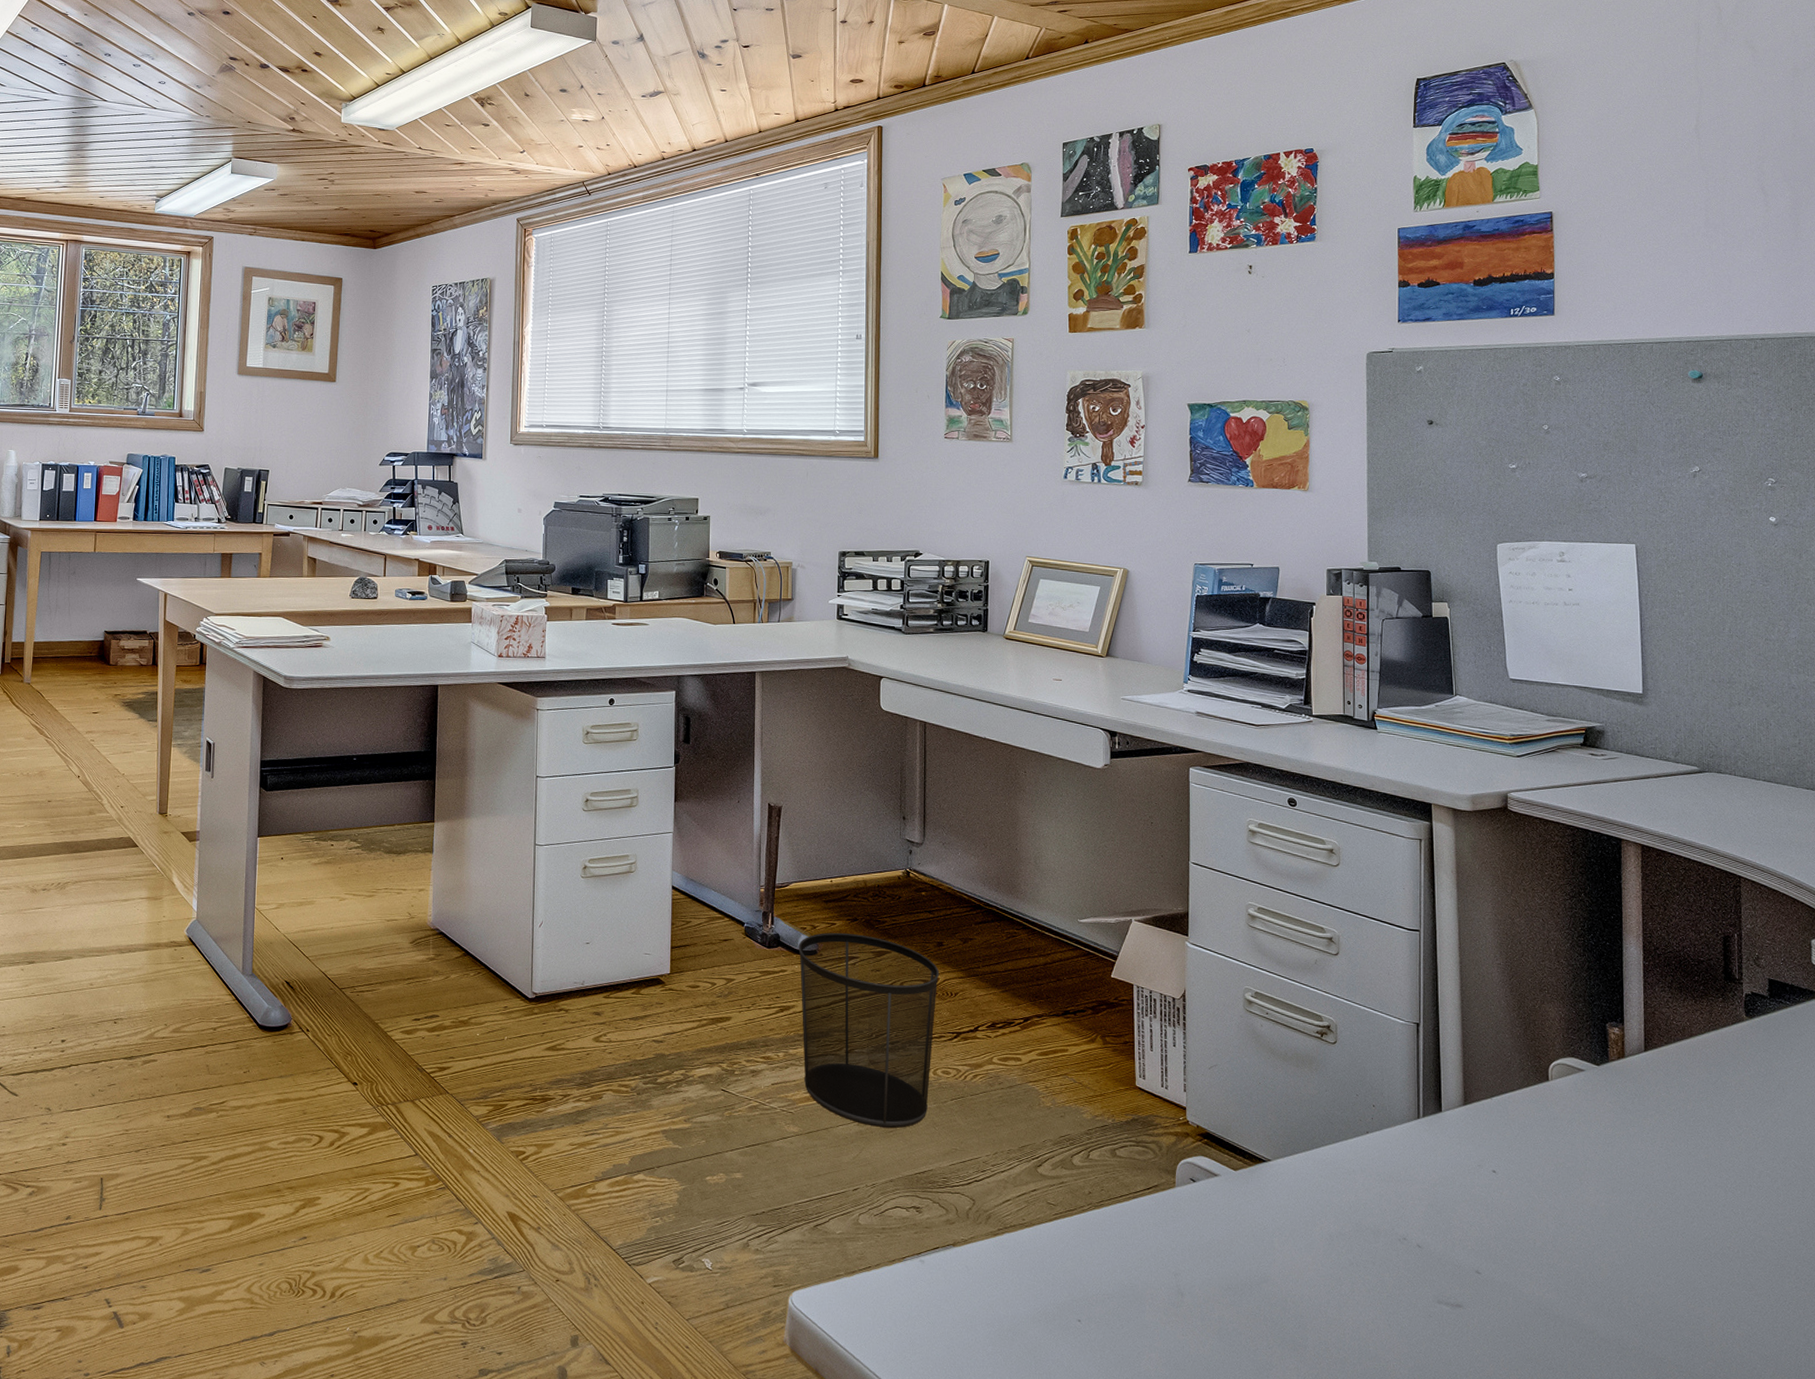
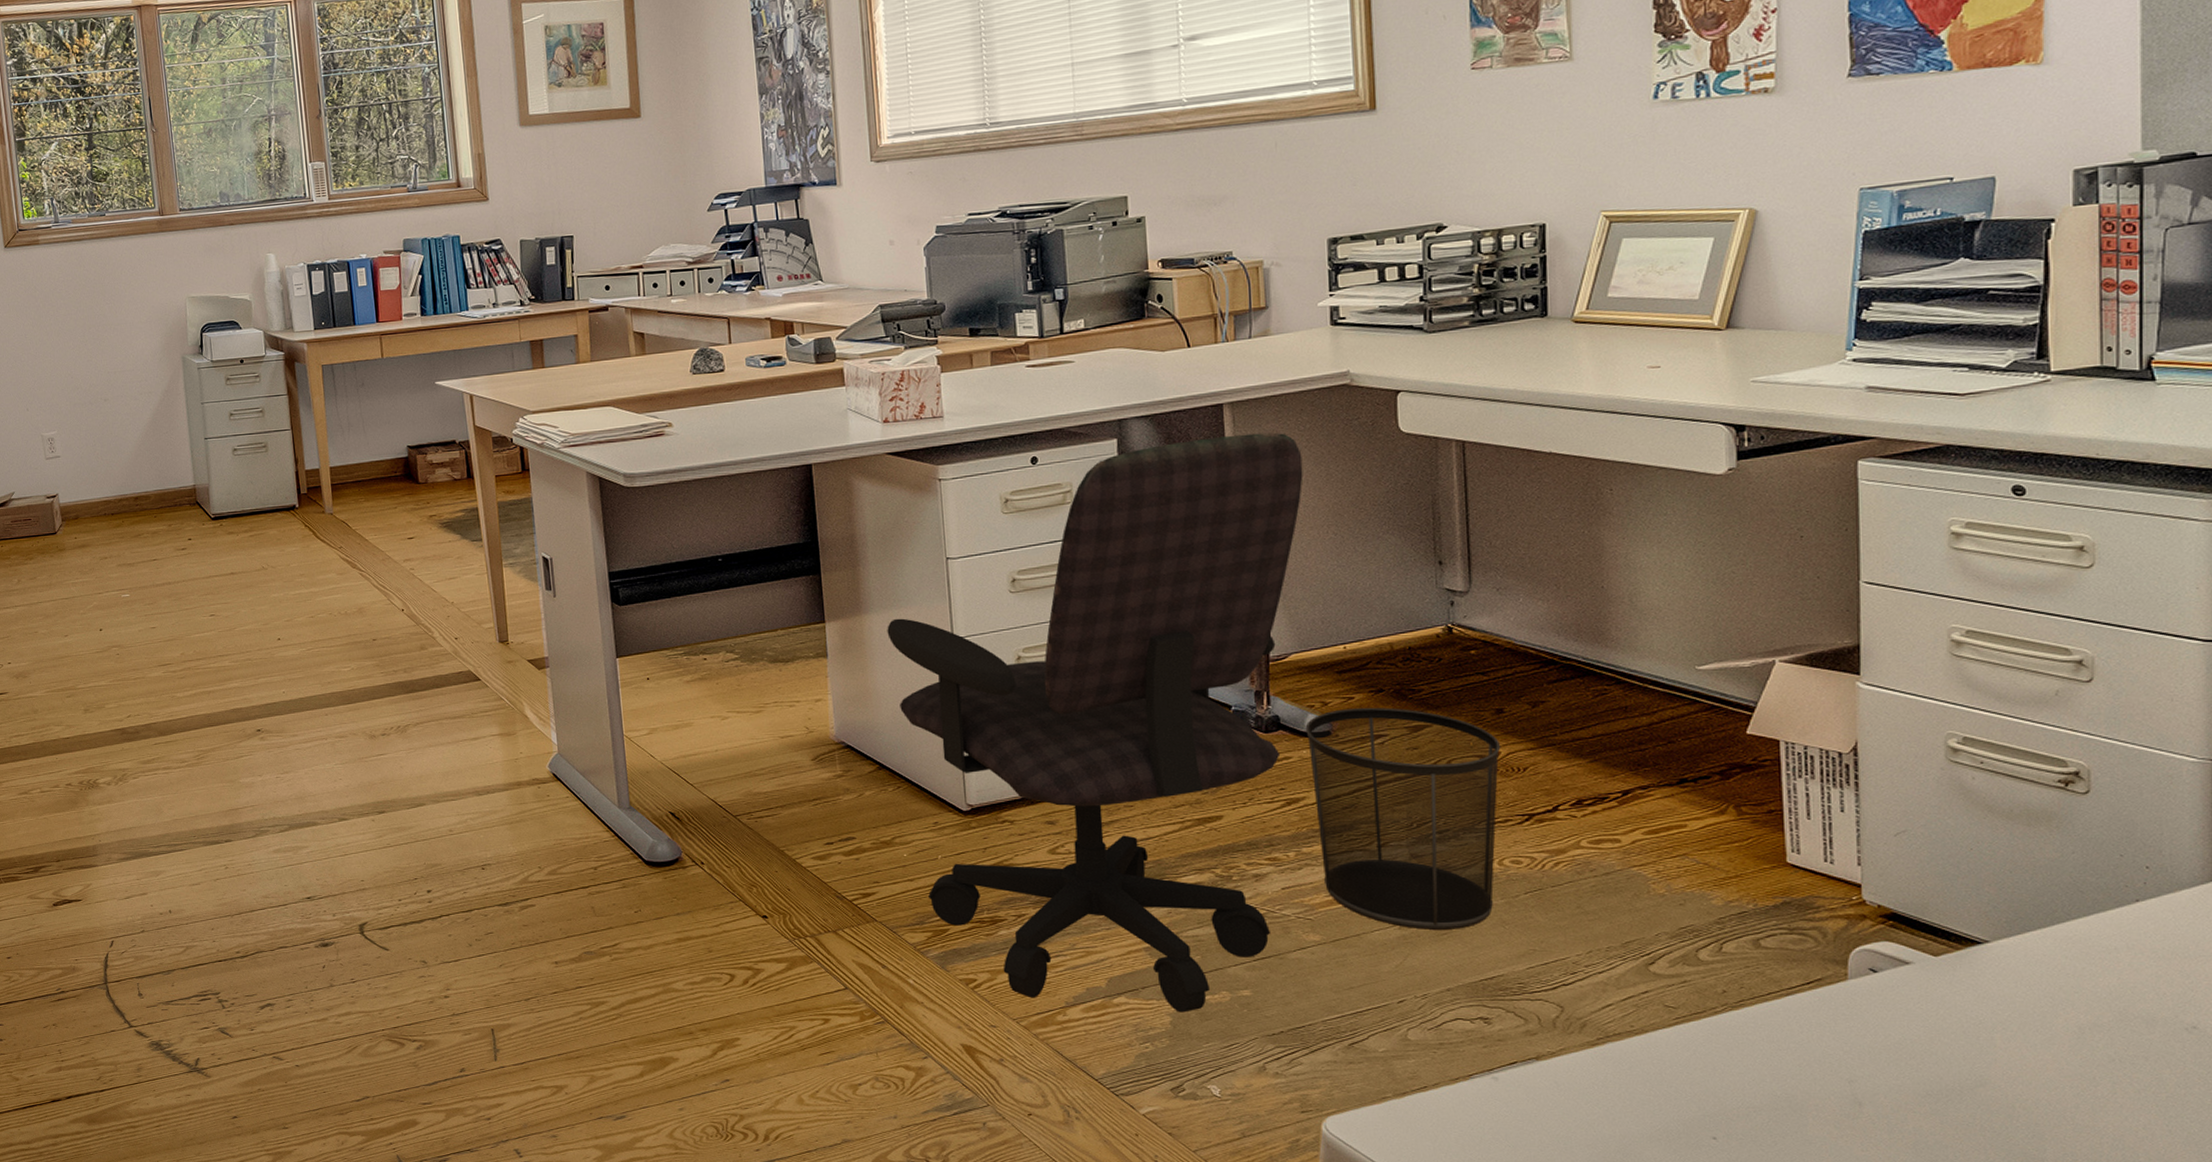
office chair: none [483,698,810,1191] -> present [887,432,1303,1013]

